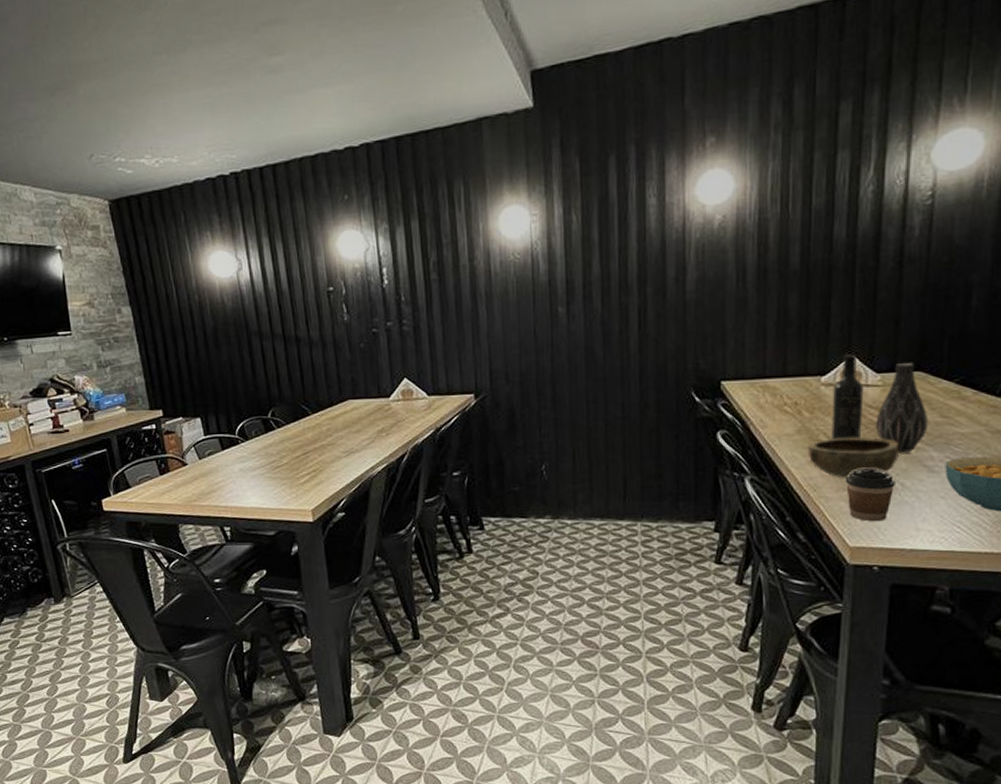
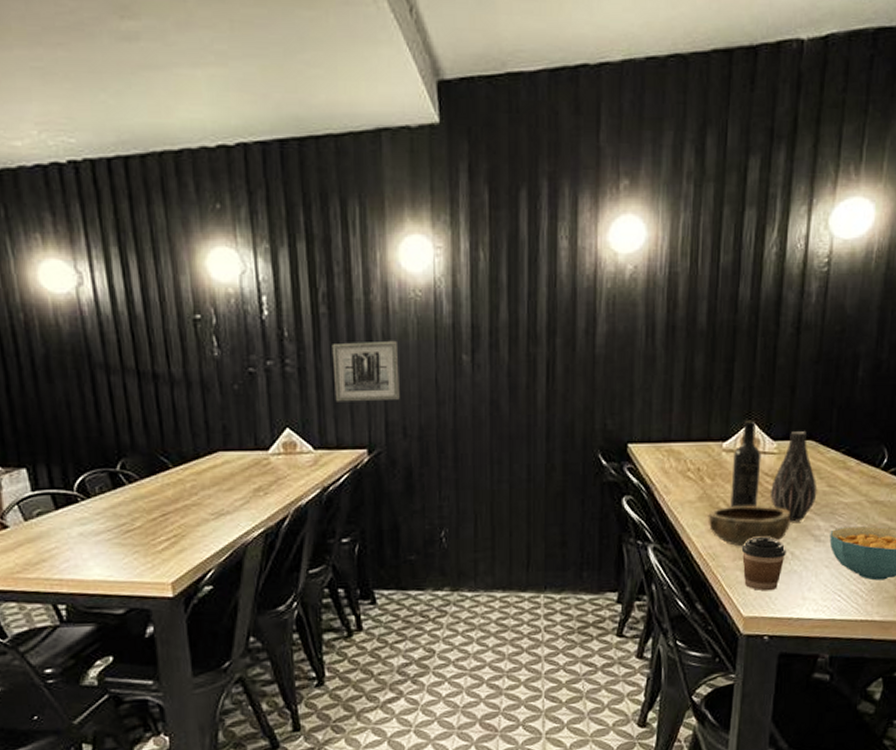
wall art: none [442,298,502,354] -> present [332,340,400,402]

